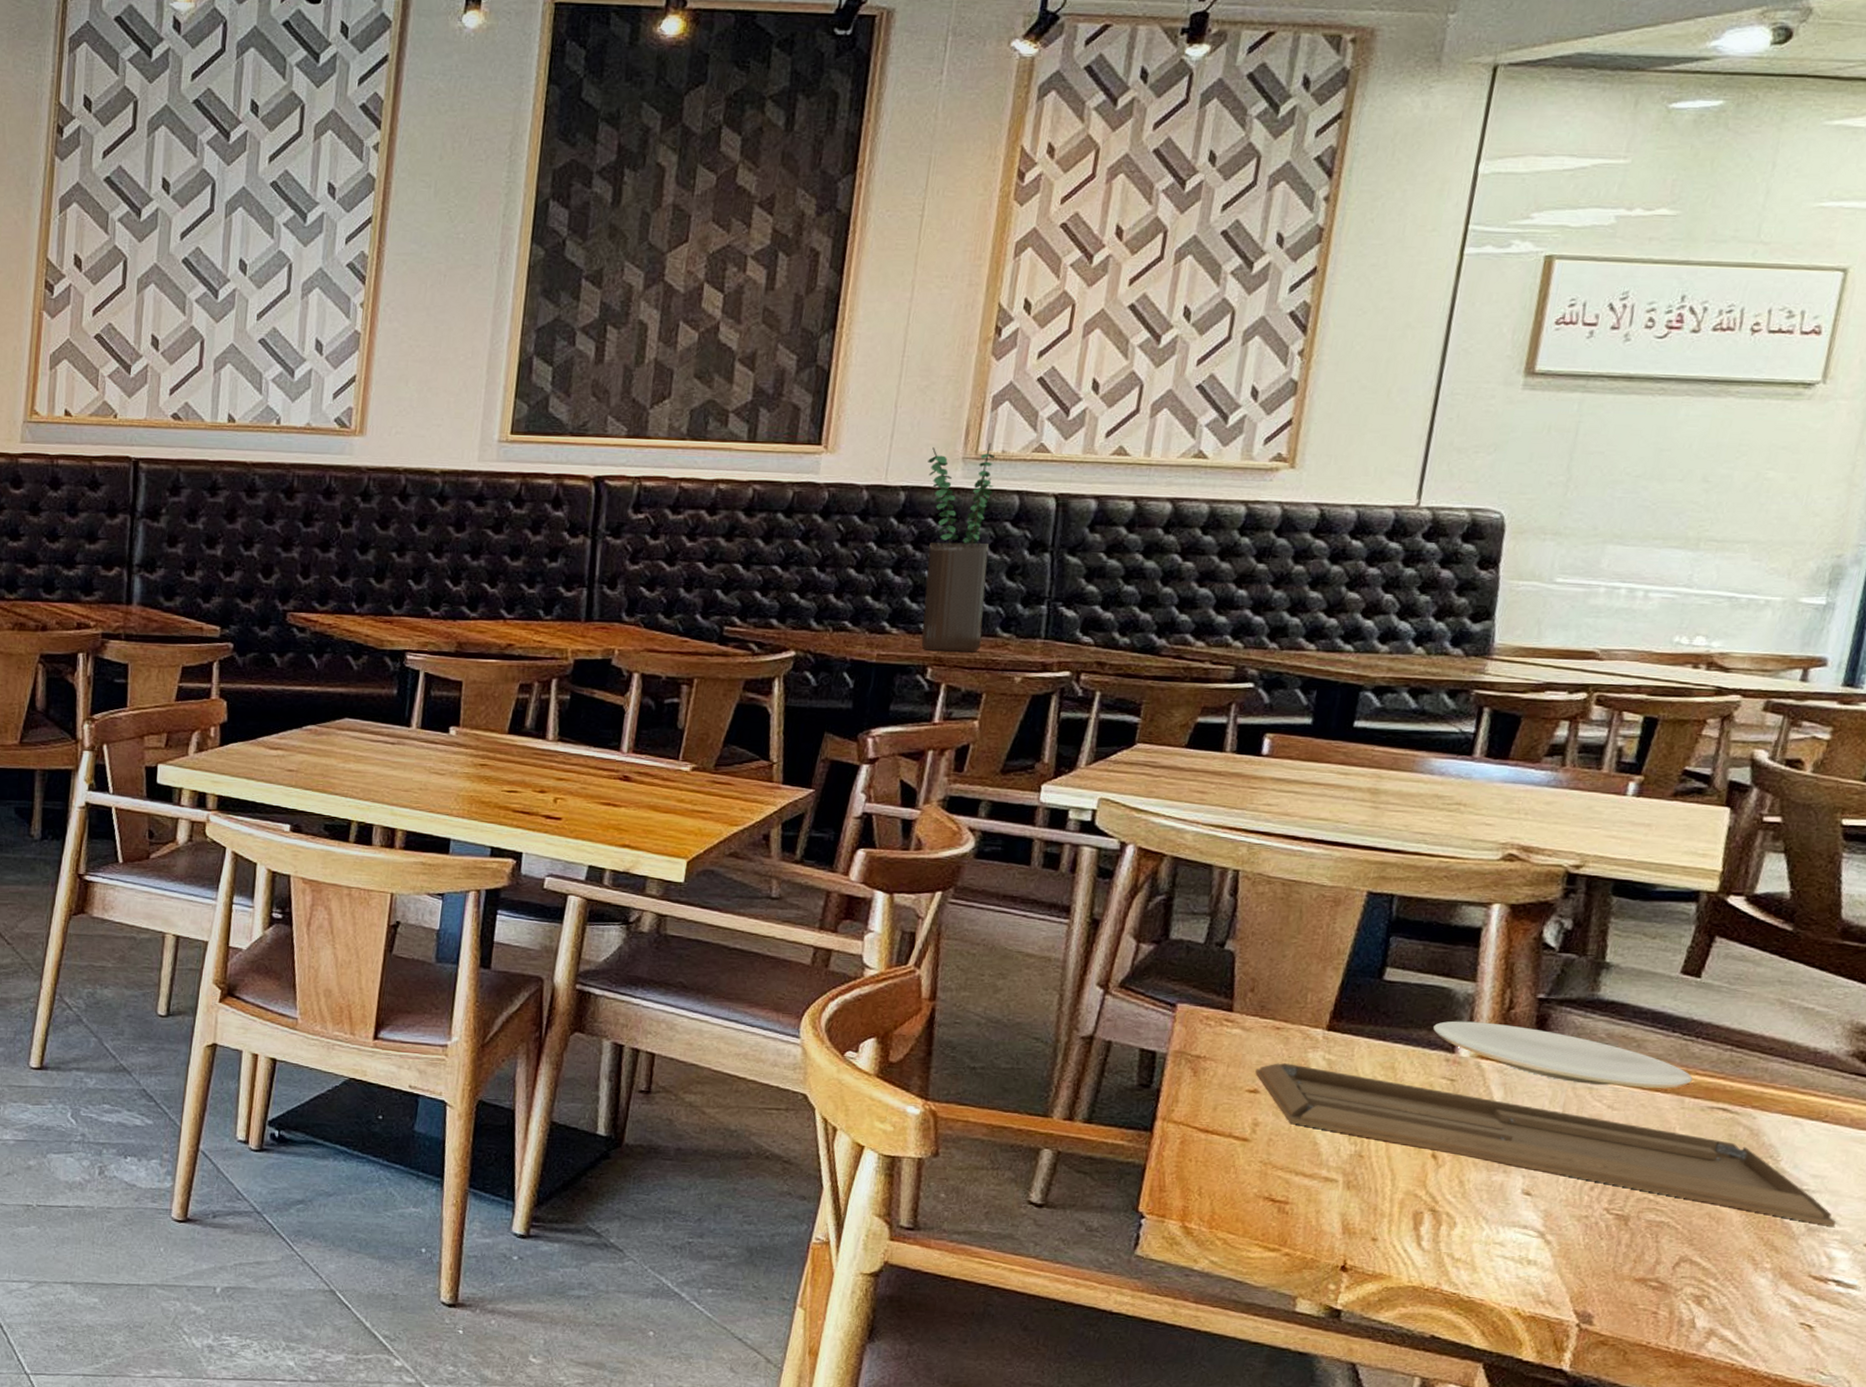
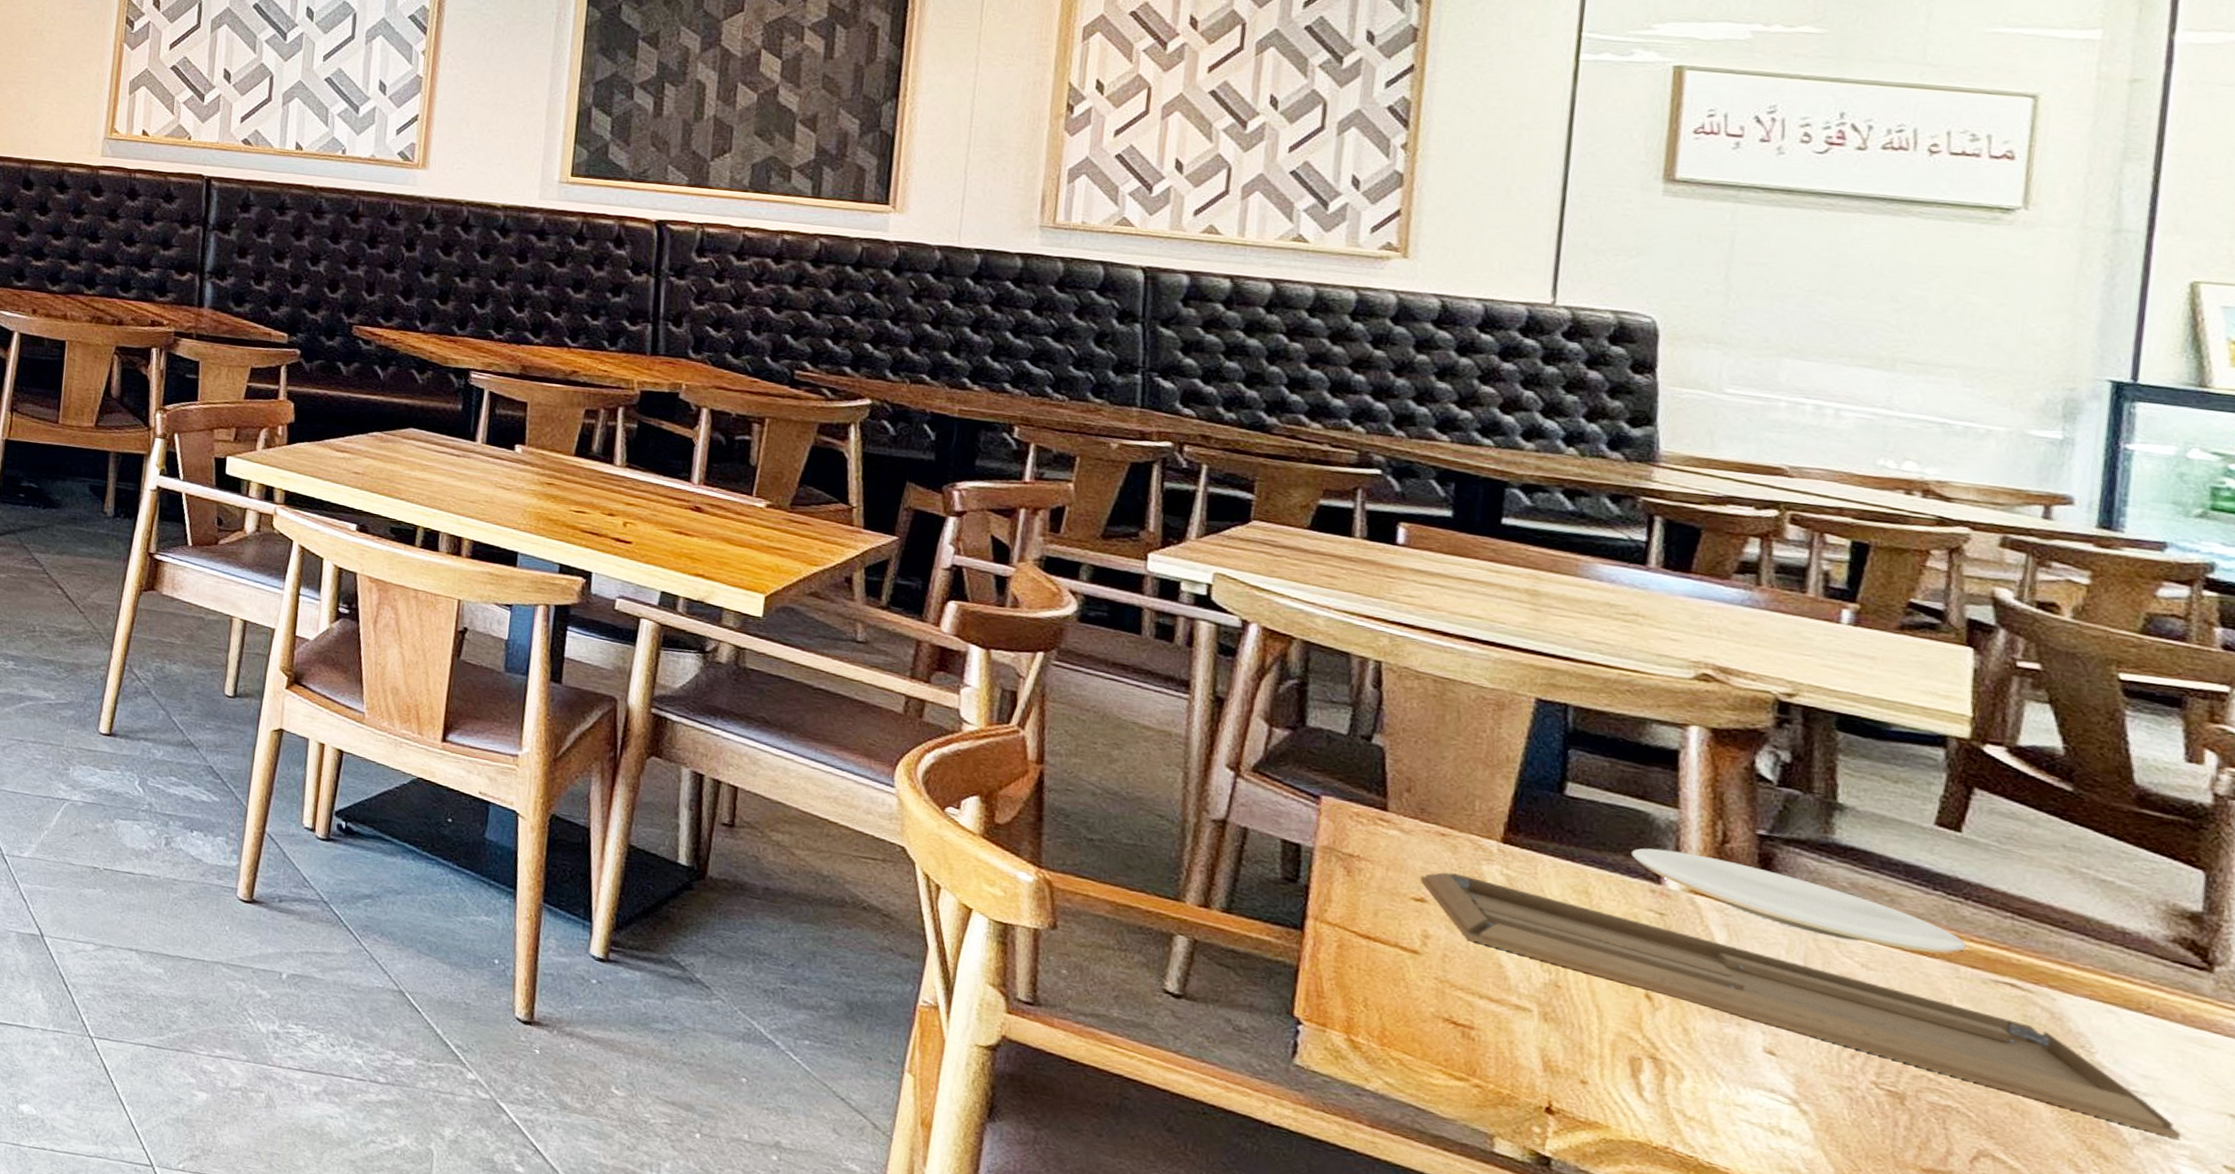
vase: present [921,443,995,654] -> none [1003,214,1075,416]

